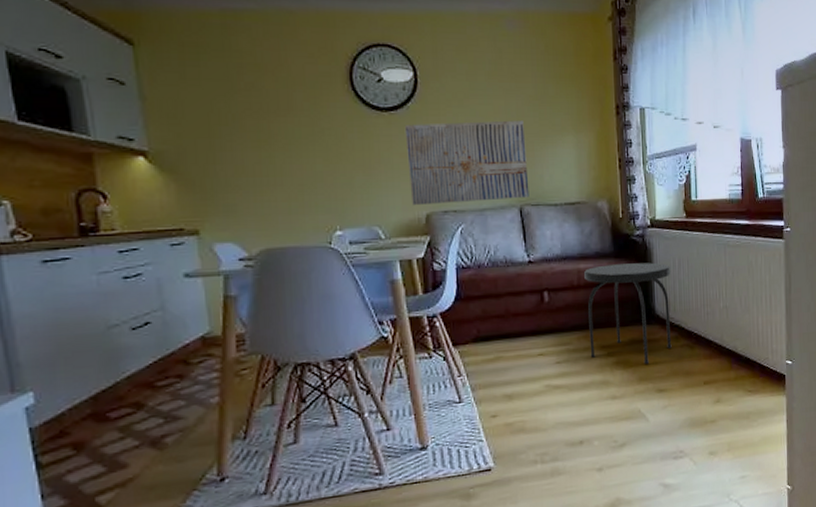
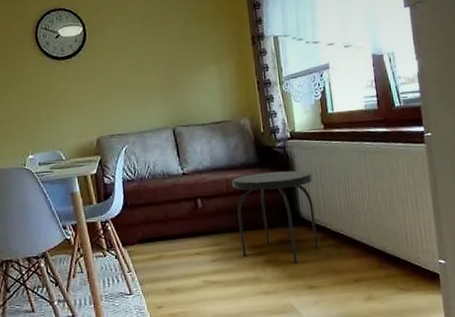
wall art: present [404,120,529,206] -> none [77,57,181,132]

